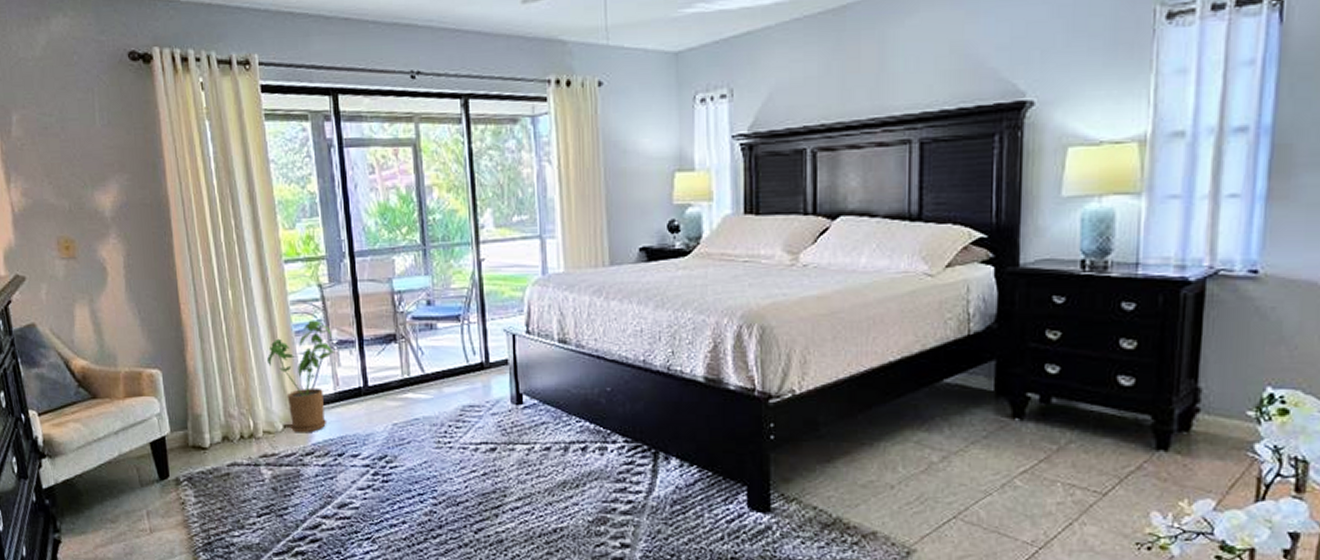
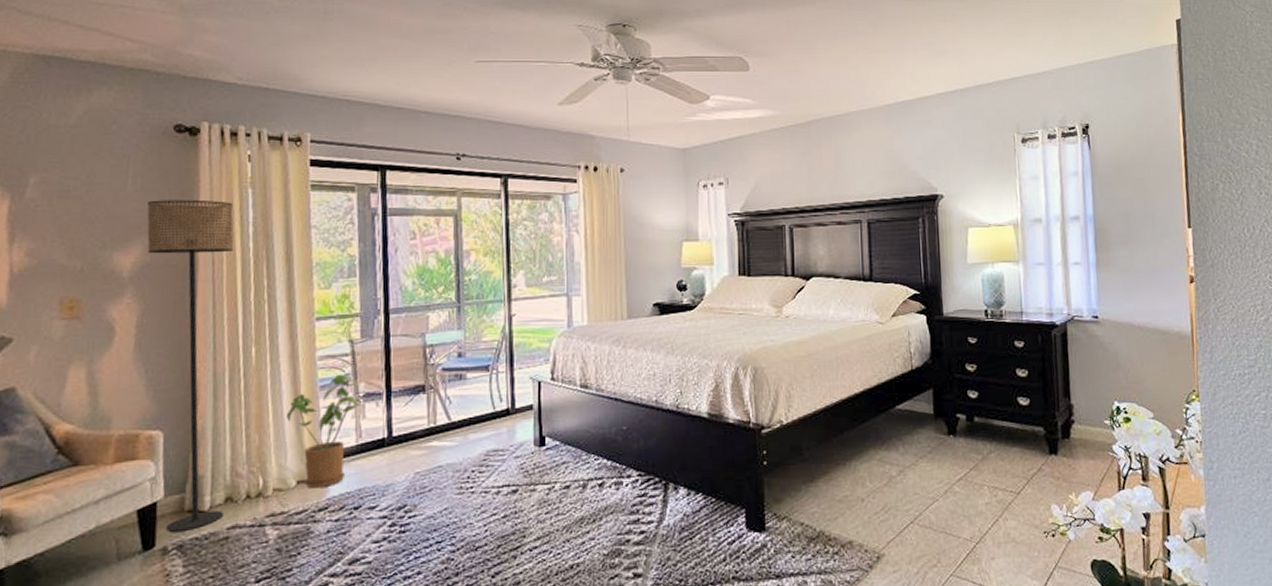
floor lamp: none [115,134,223,465] -> present [147,199,234,532]

